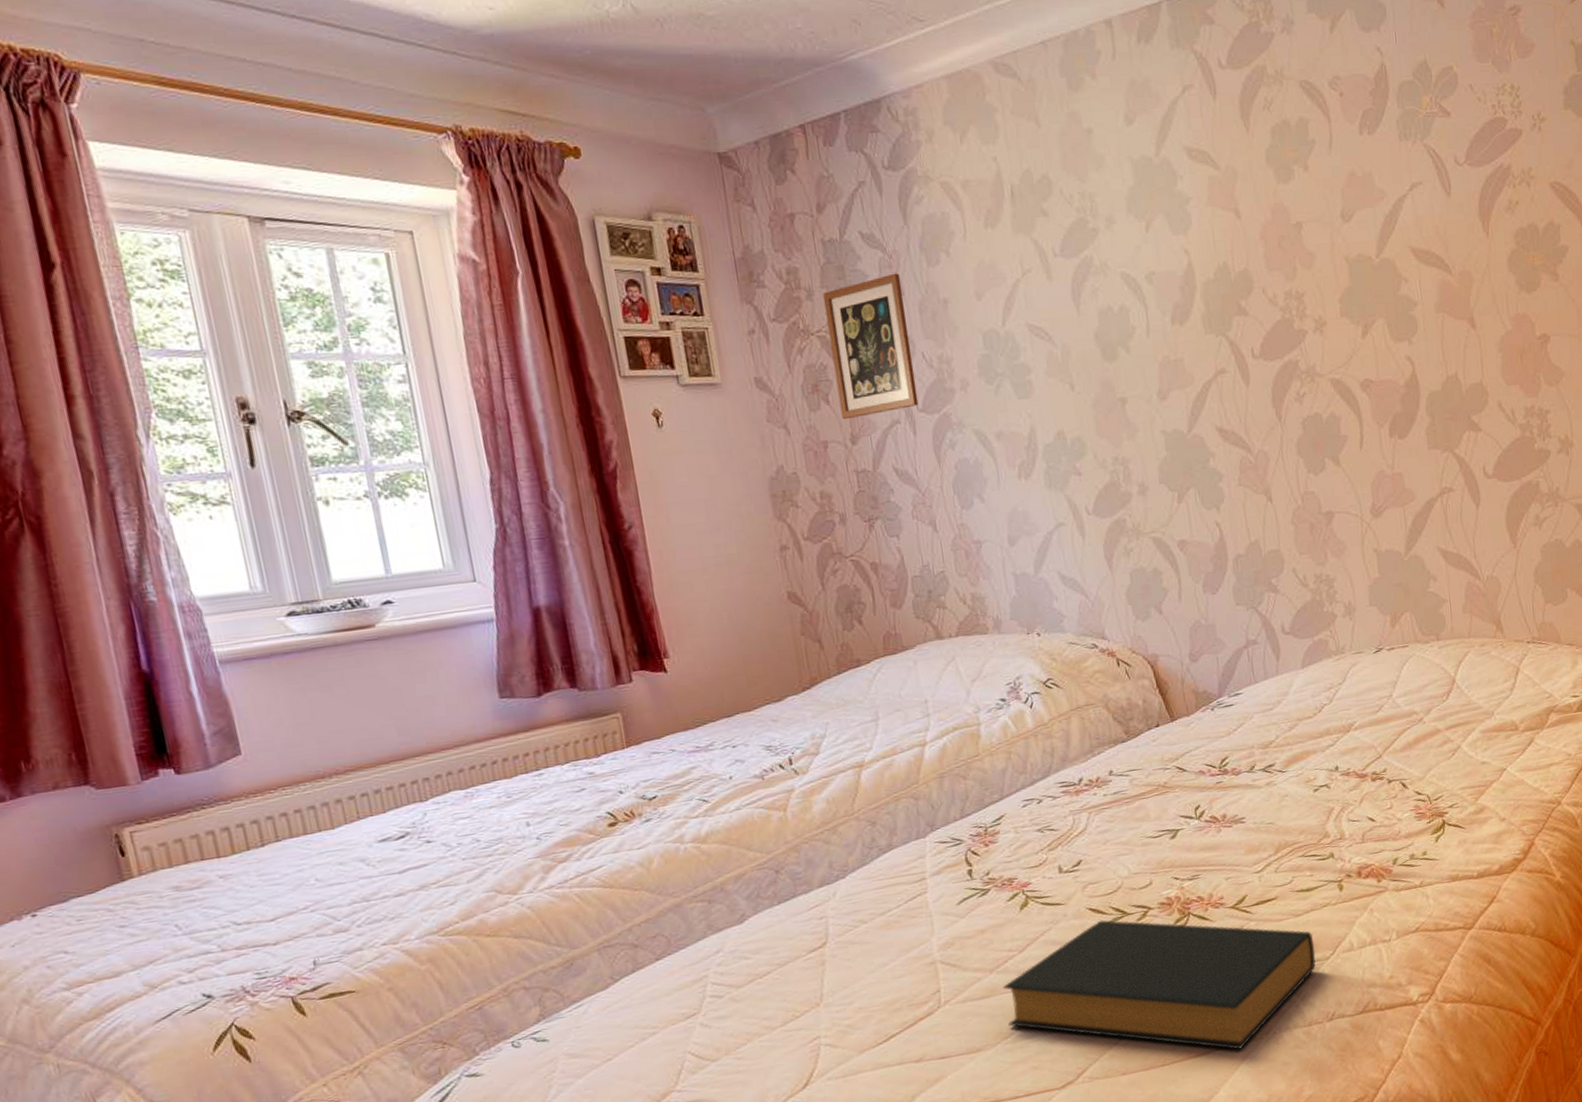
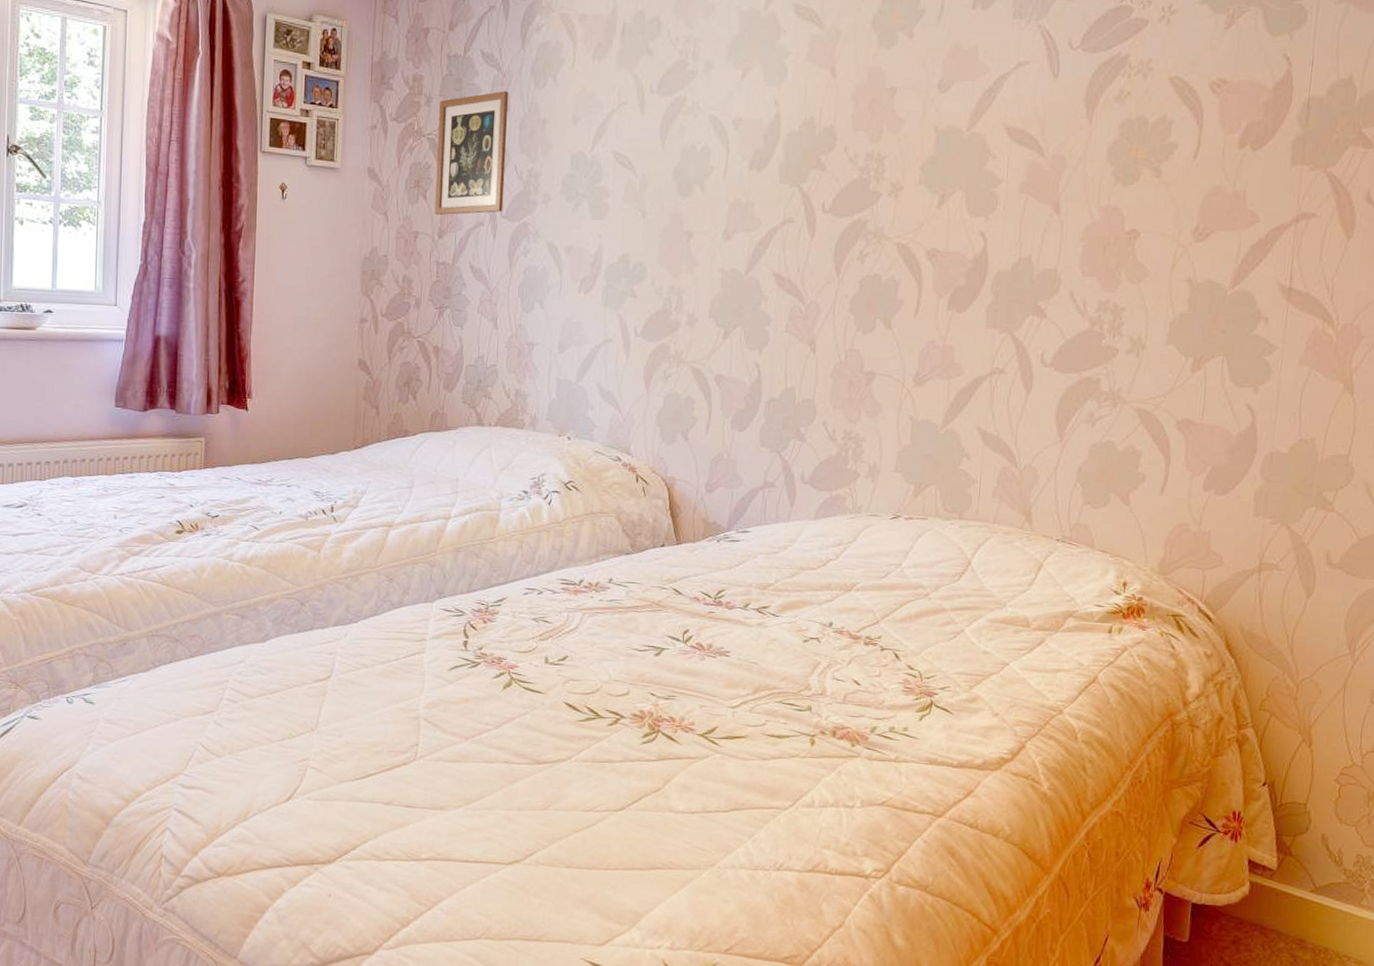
hardback book: present [1003,920,1316,1050] -> none [472,716,776,874]

